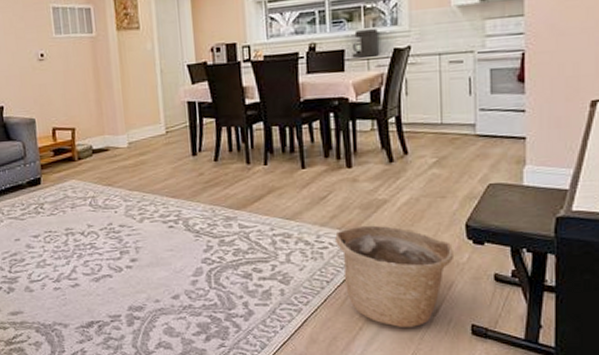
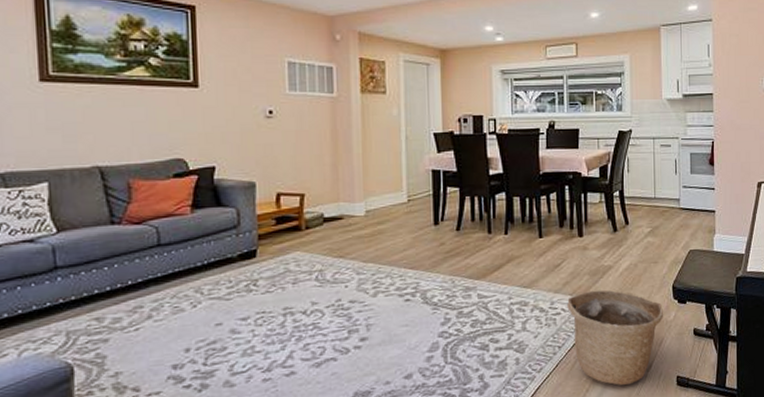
coffee maker: present [352,28,379,58] -> none [585,111,607,137]

